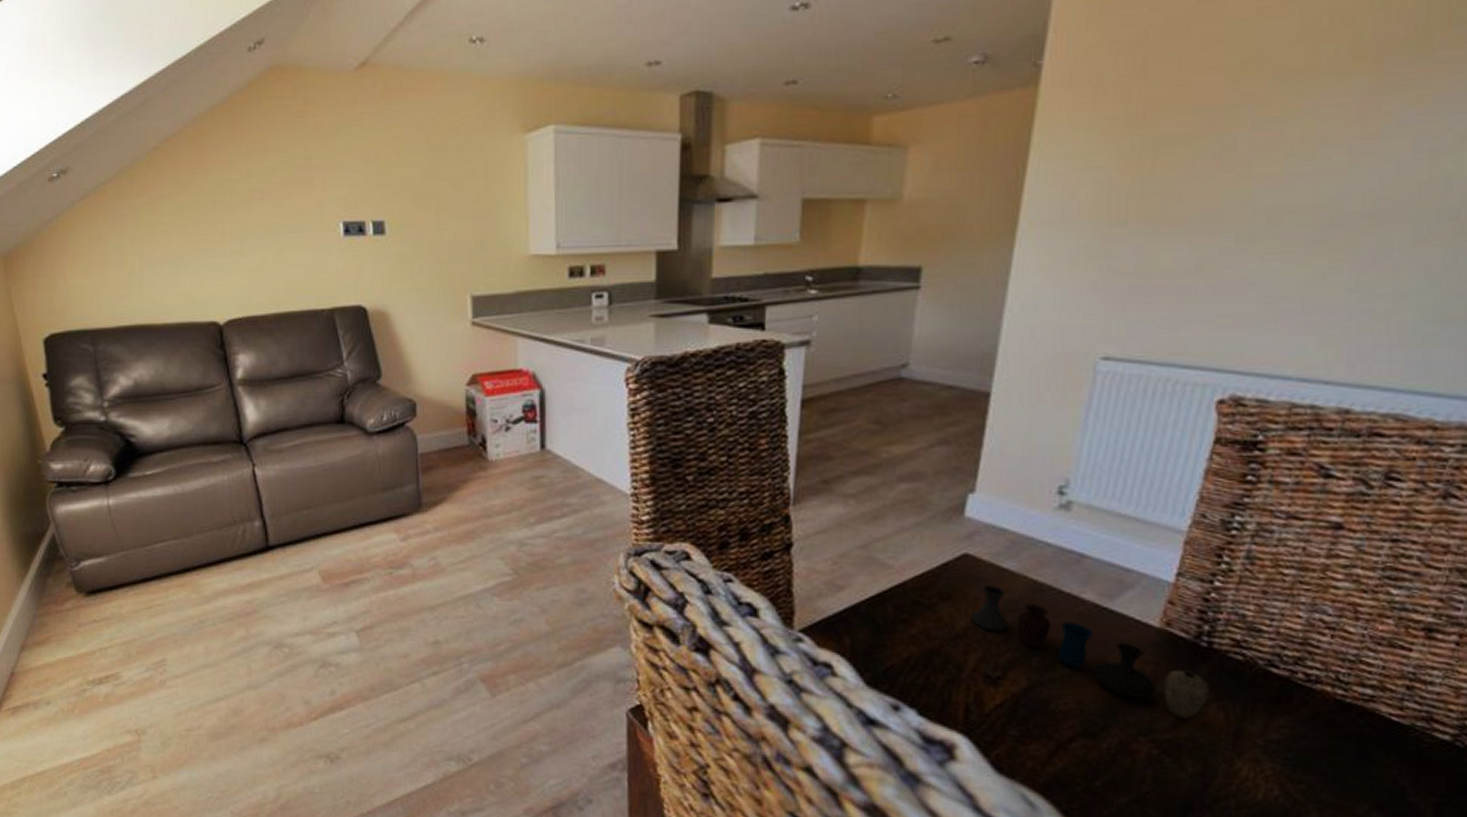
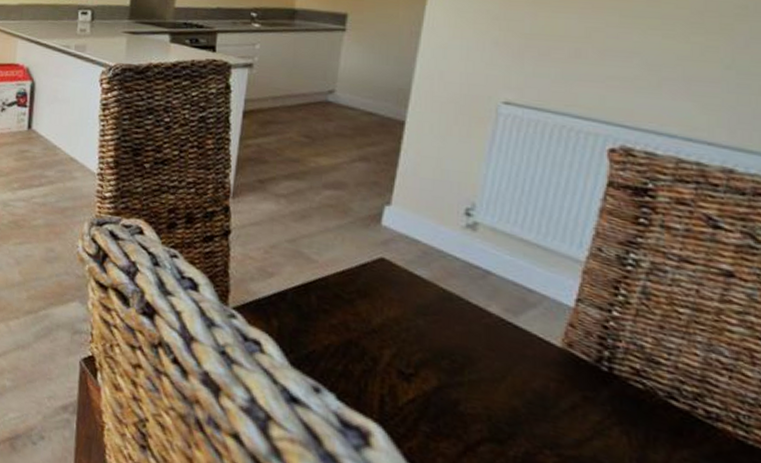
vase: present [971,585,1209,719] -> none [386,288,612,439]

